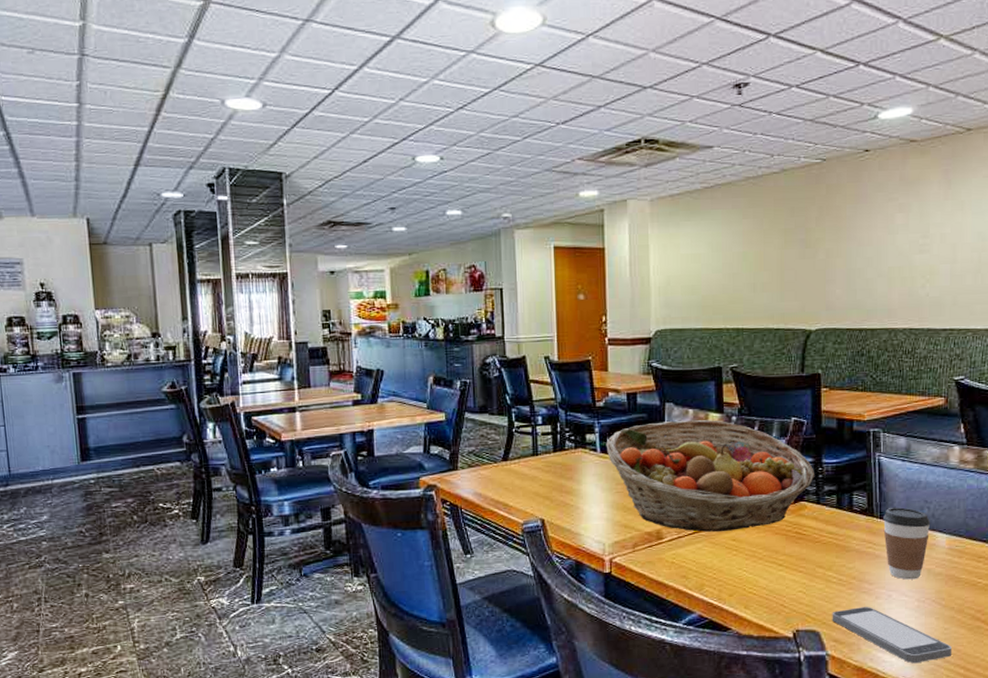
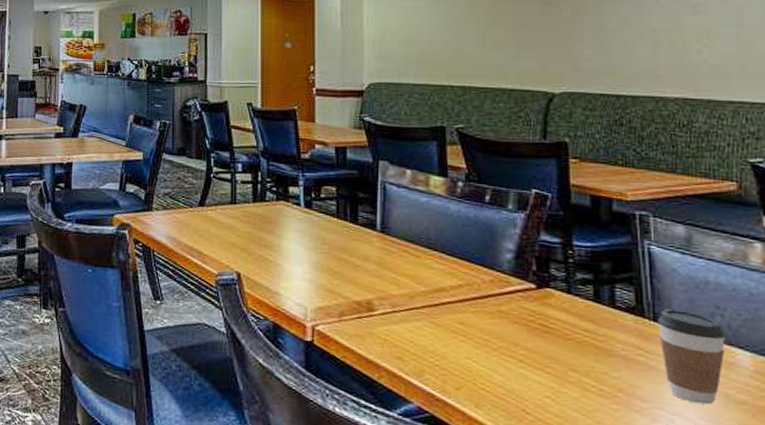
fruit basket: present [606,419,814,532] -> none [311,180,563,312]

